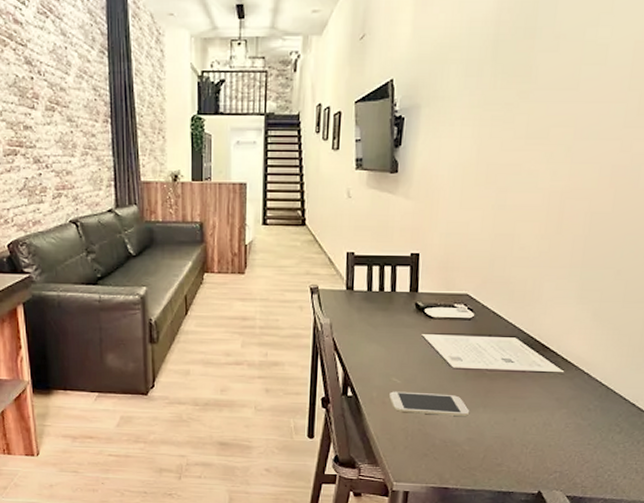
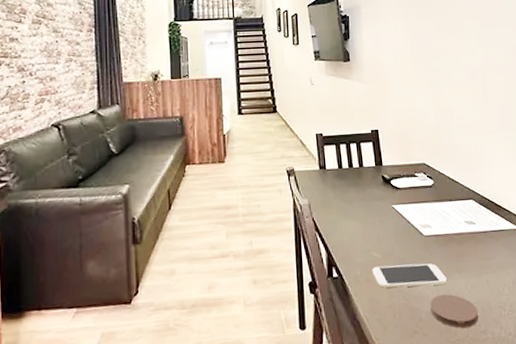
coaster: none [446,425,497,459] -> present [430,294,479,329]

